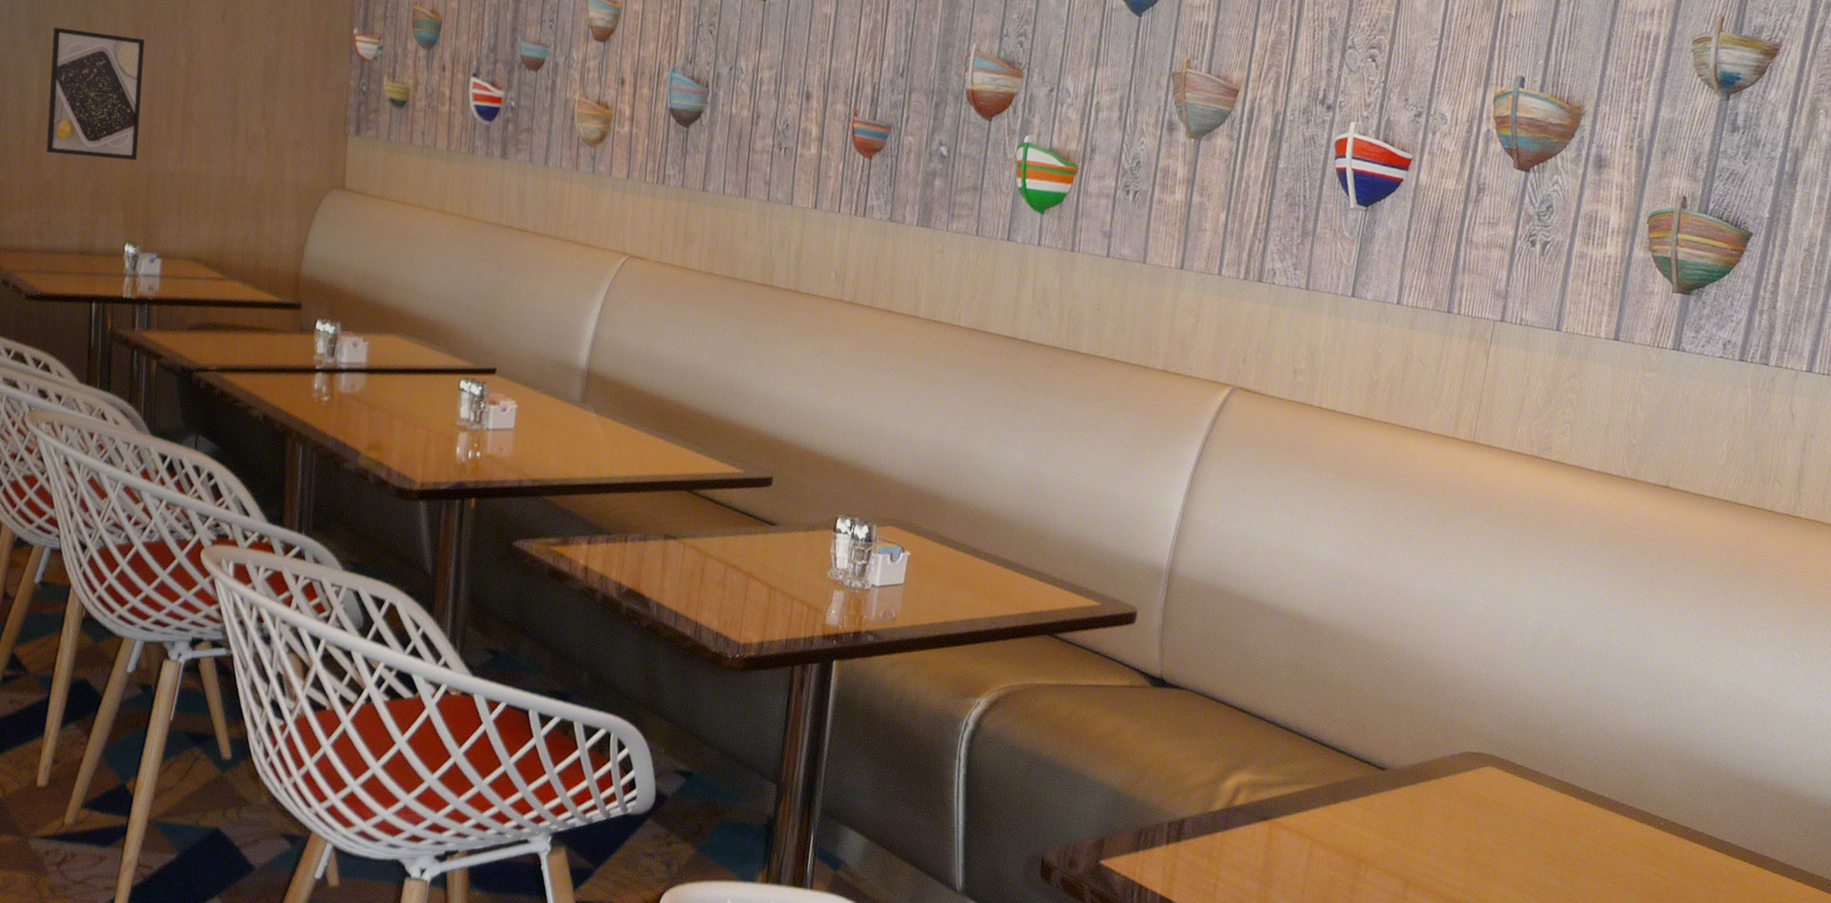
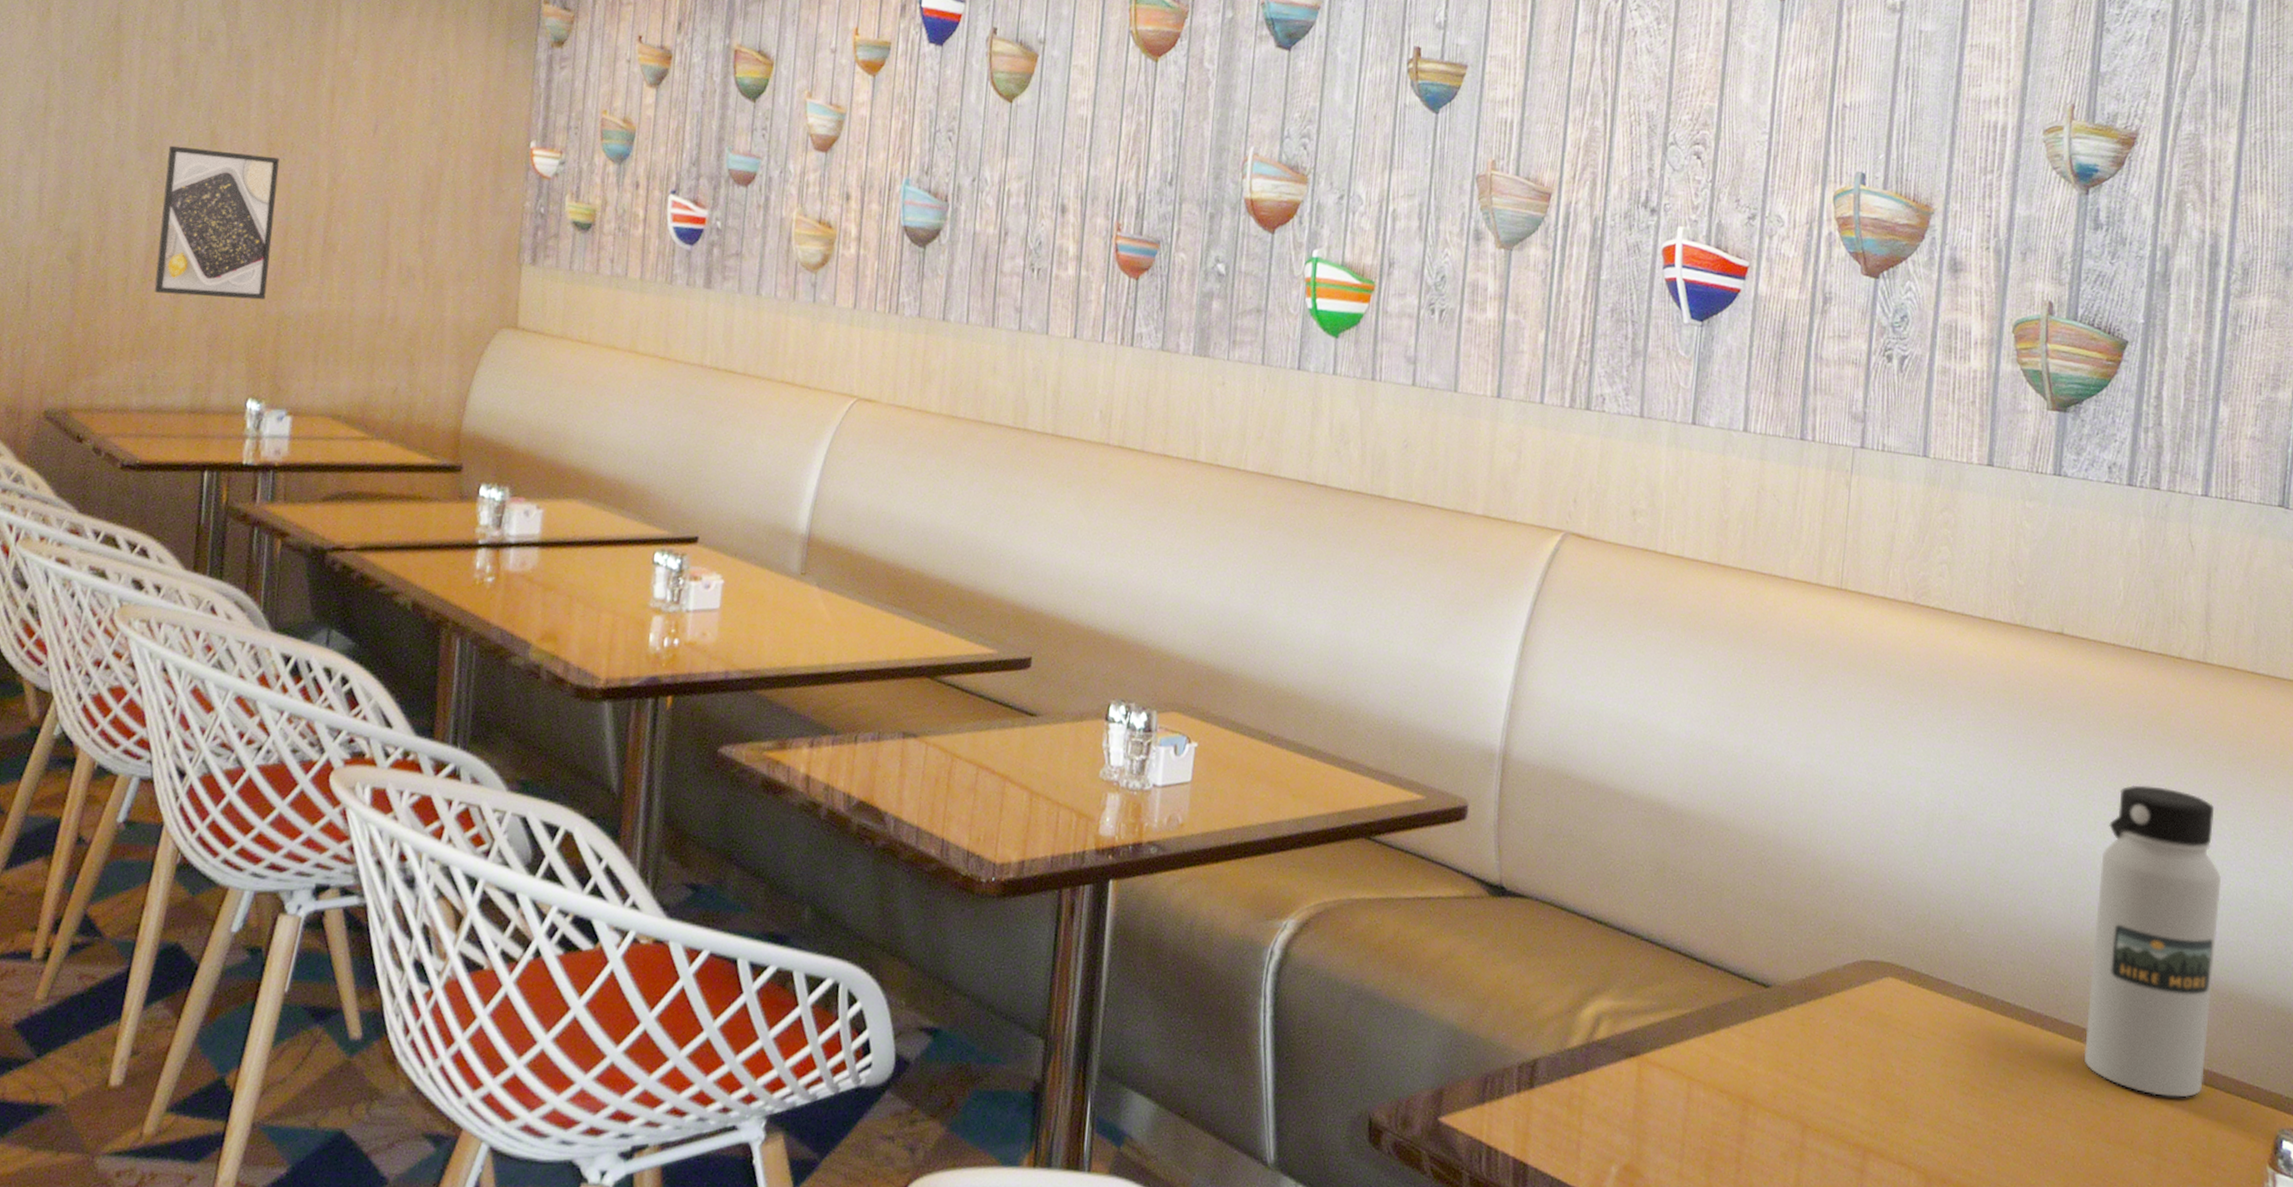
water bottle: none [1652,617,1789,876] -> present [2084,785,2221,1098]

